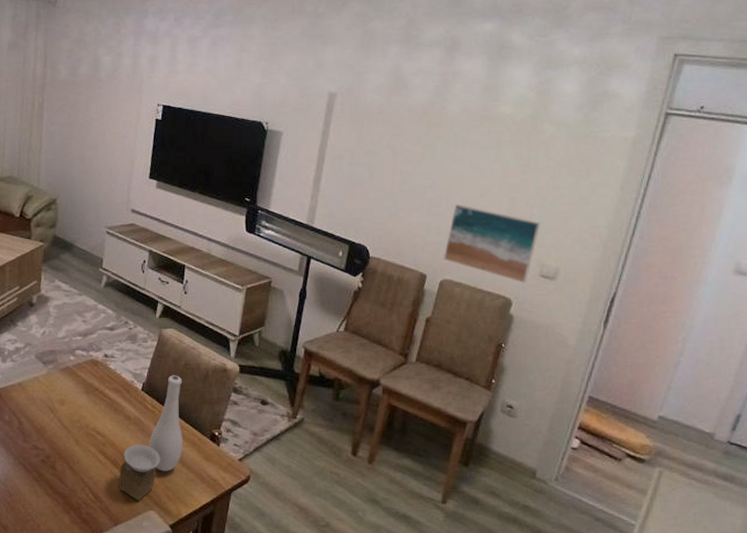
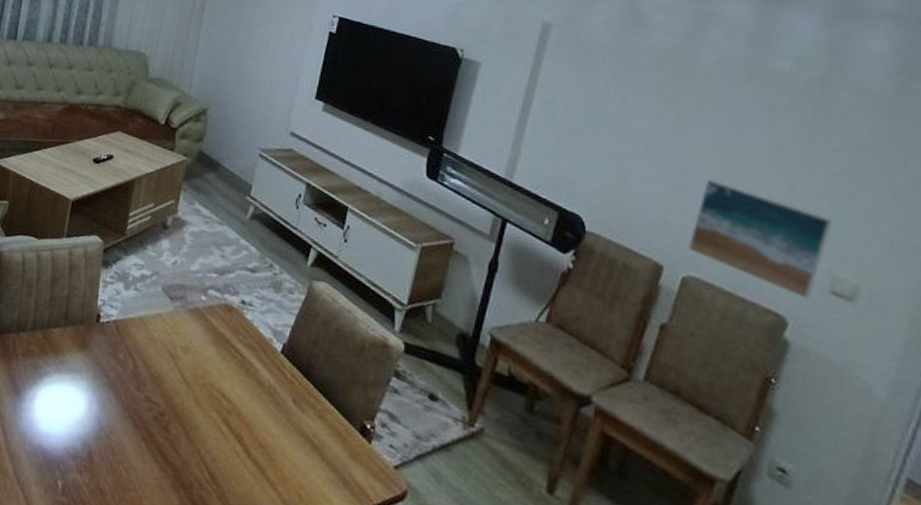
vase: present [118,375,183,501] -> none [239,340,332,494]

